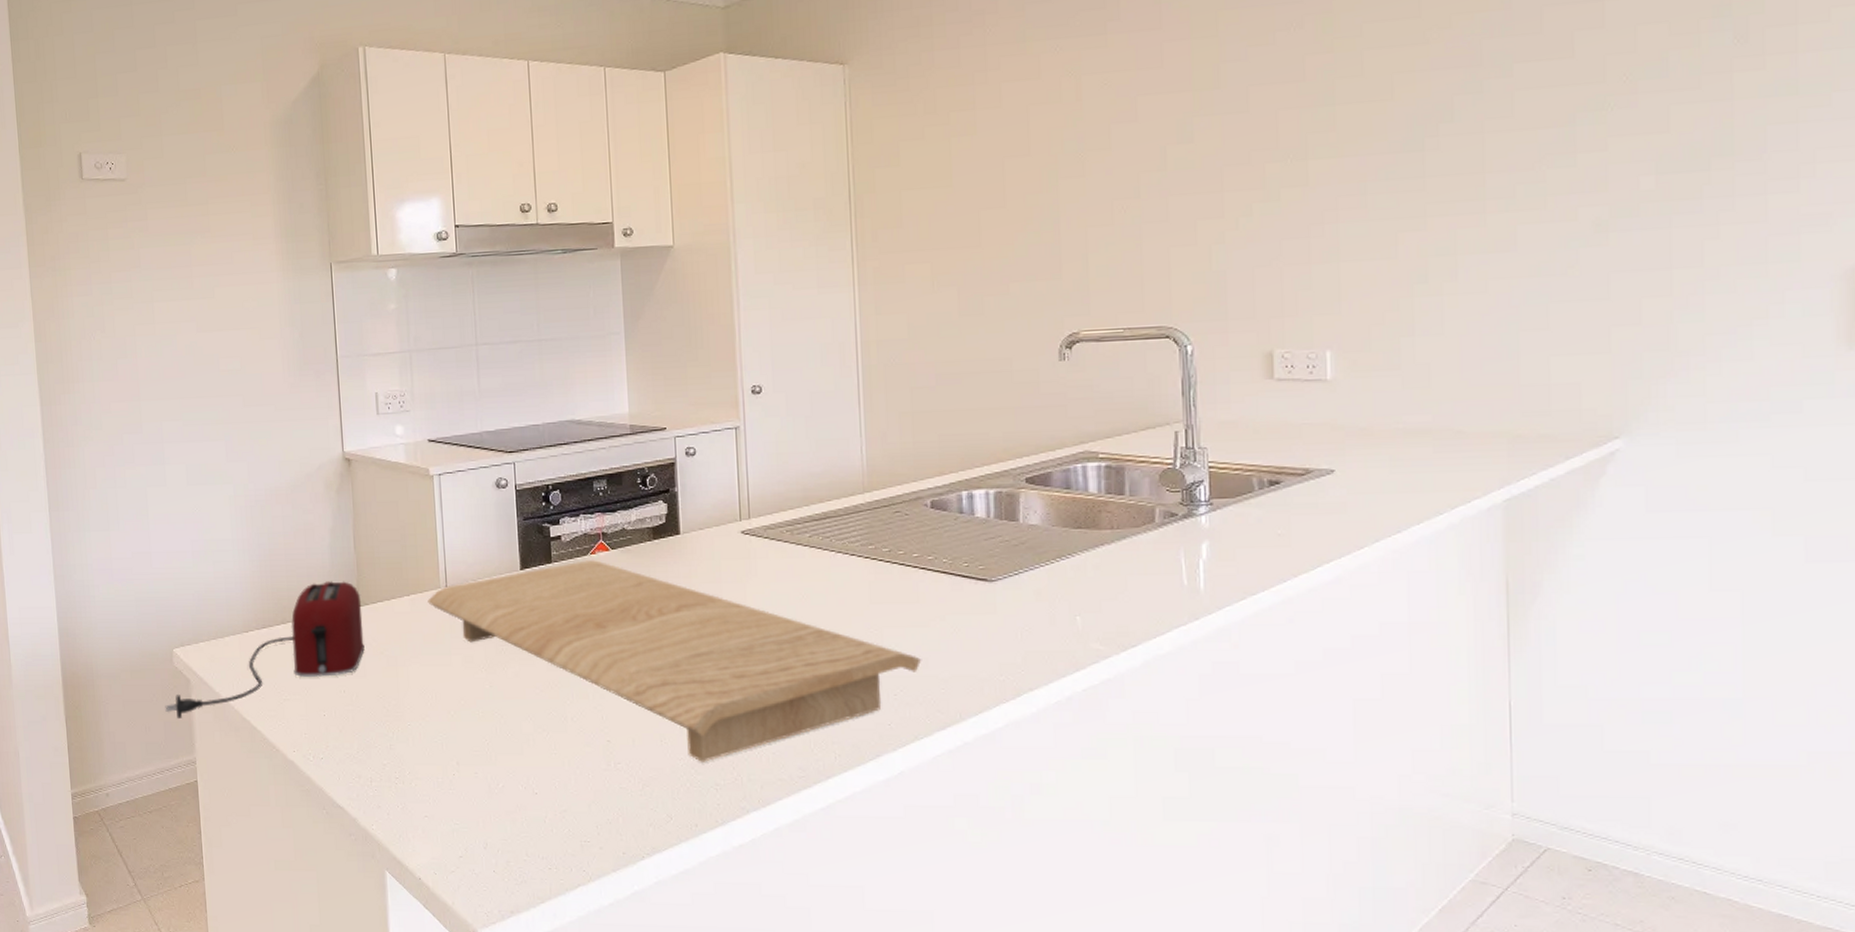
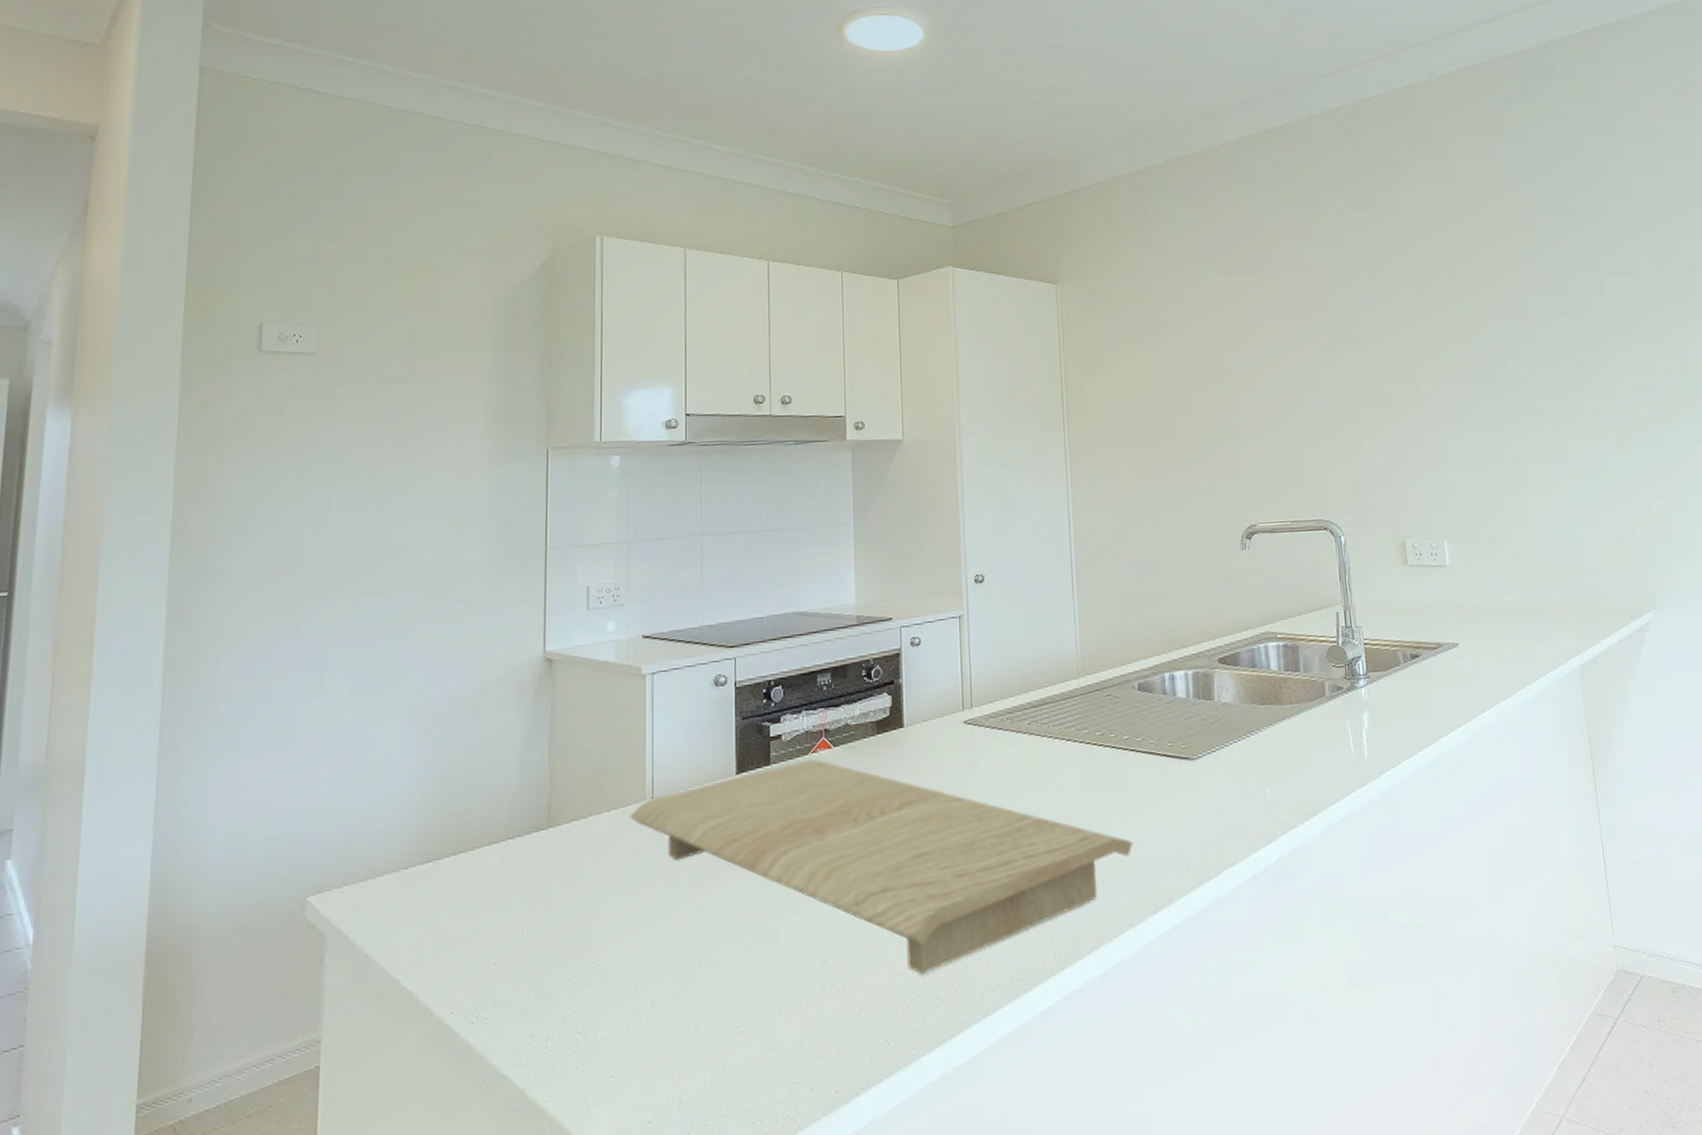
toaster: present [165,581,365,718] -> none [286,799,552,987]

